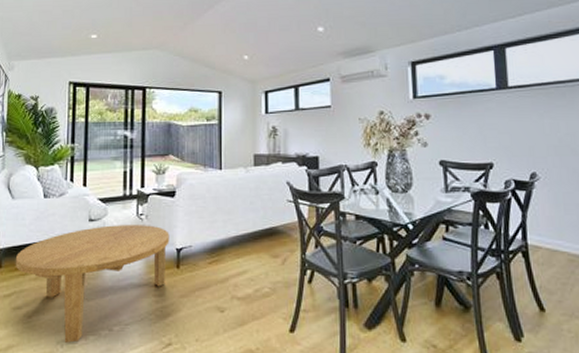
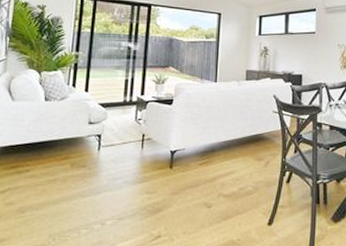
coffee table: present [15,225,169,343] -> none [11,128,165,236]

